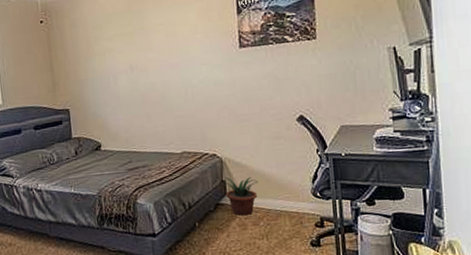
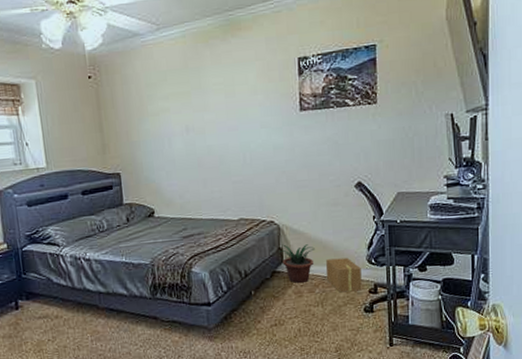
cardboard box: none [270,190,308,226] -> present [326,257,362,293]

